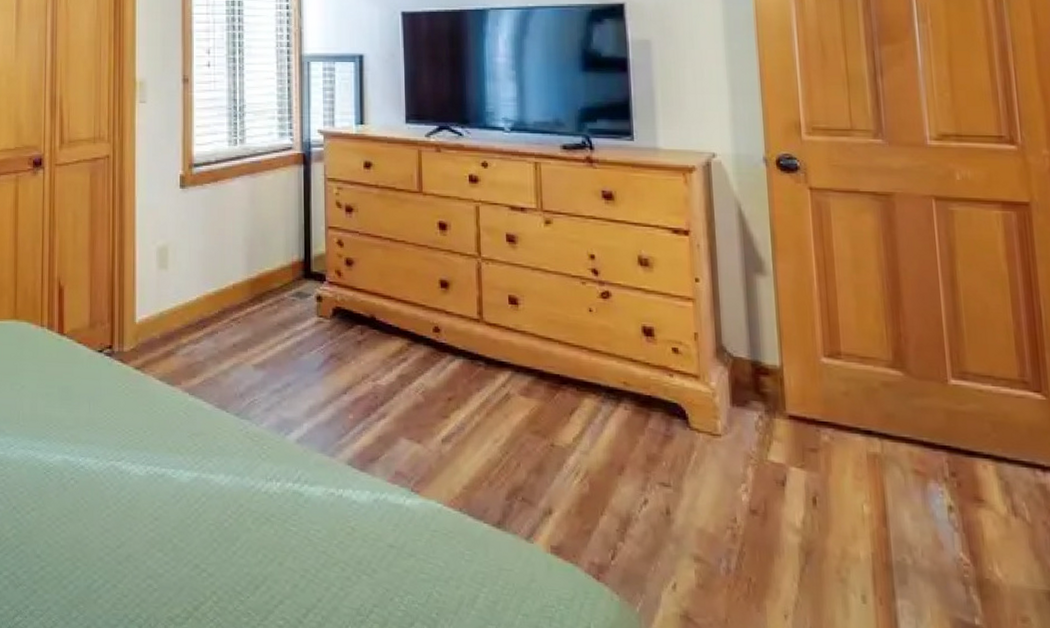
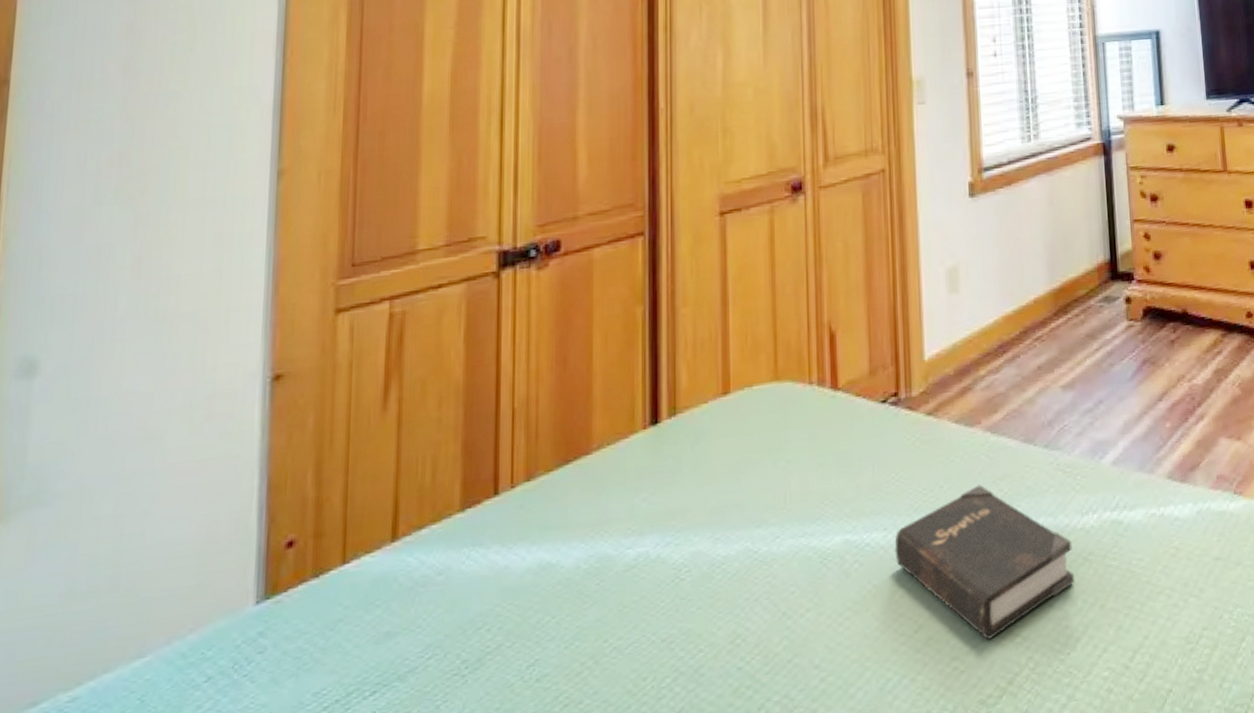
hardback book: none [104,436,256,568] -> present [894,484,1074,640]

